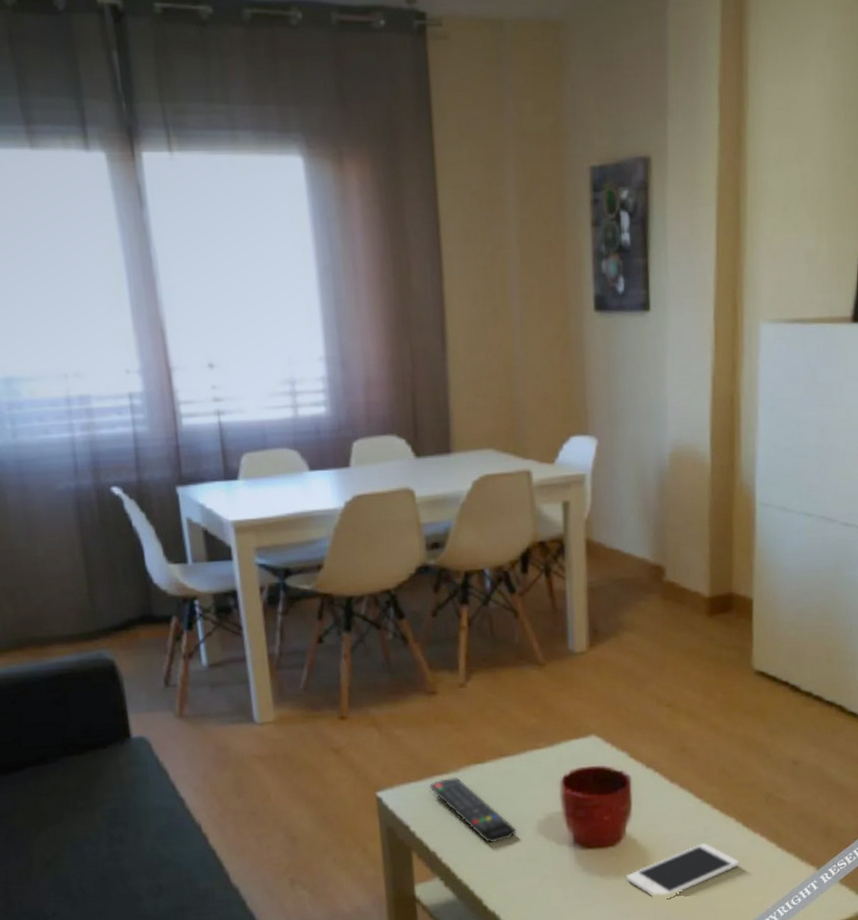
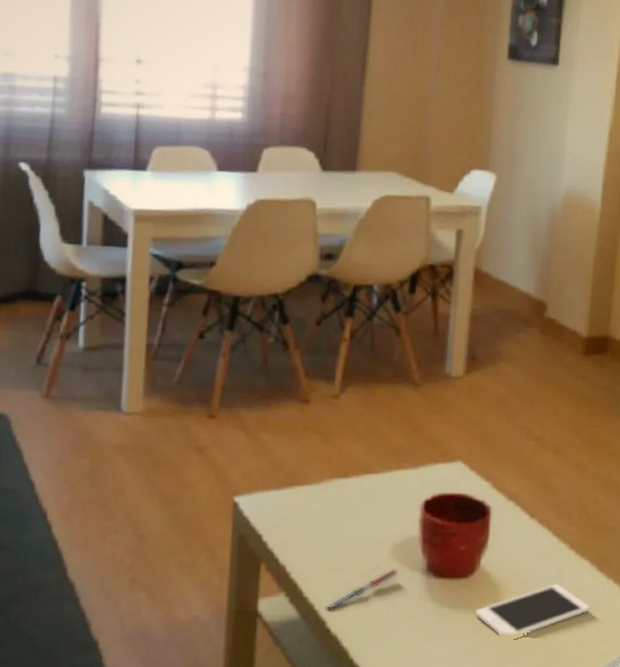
remote control: present [429,777,517,844] -> none [289,490,371,563]
pen: none [480,844,546,890] -> present [326,568,398,612]

